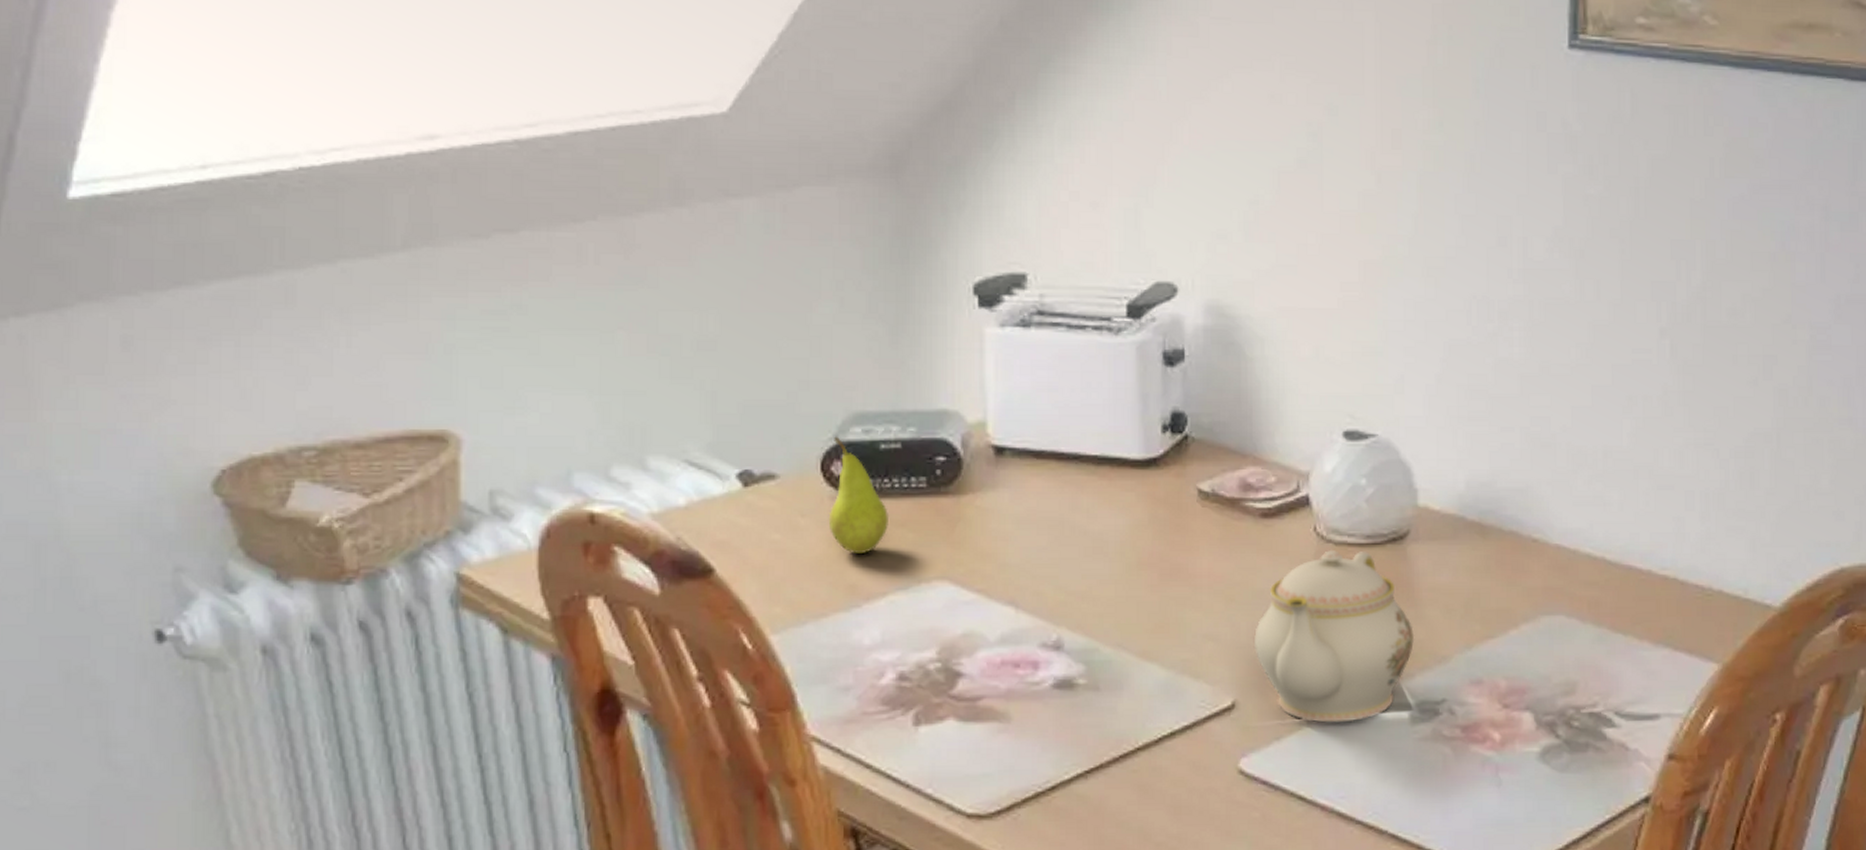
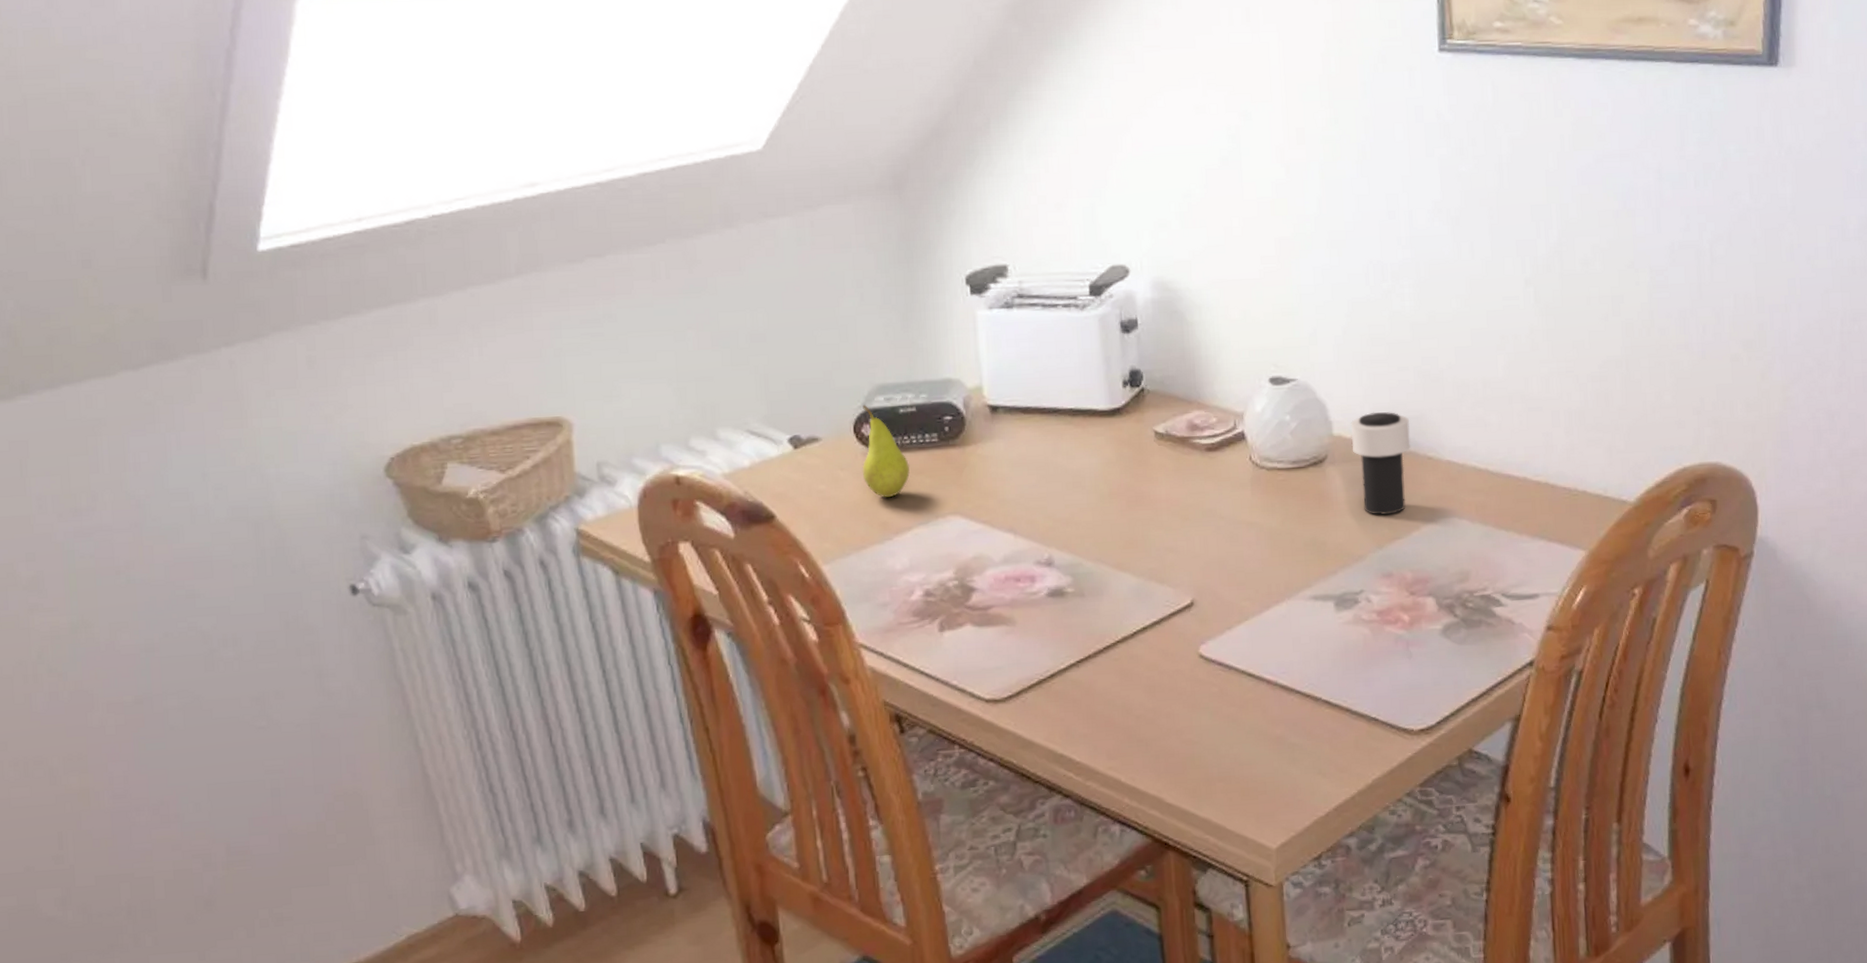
teapot: present [1253,549,1415,723] -> none [1205,474,1336,614]
cup: none [1440,480,1512,607] -> present [1350,412,1411,515]

